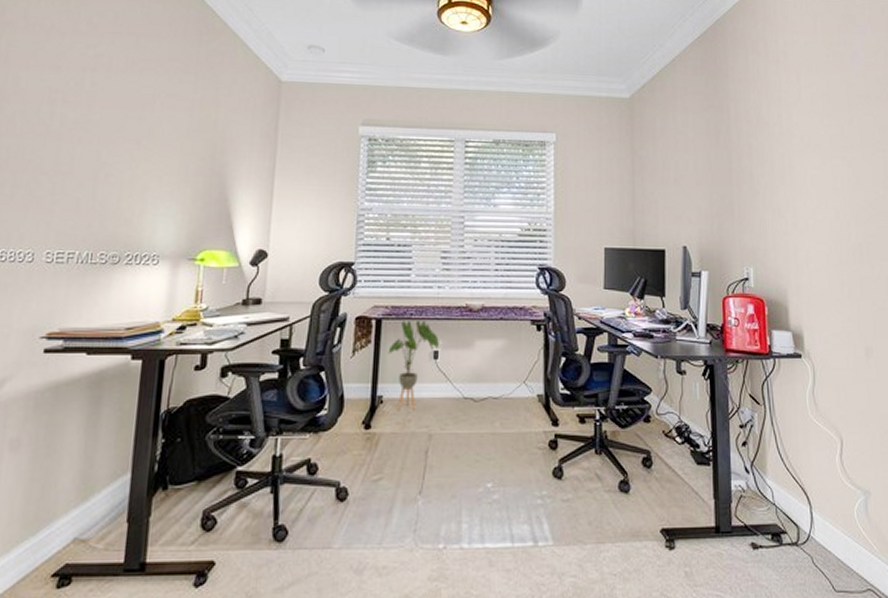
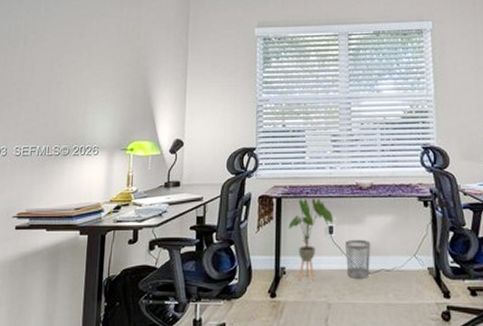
wastebasket: none [450,365,479,407] -> present [344,239,371,279]

